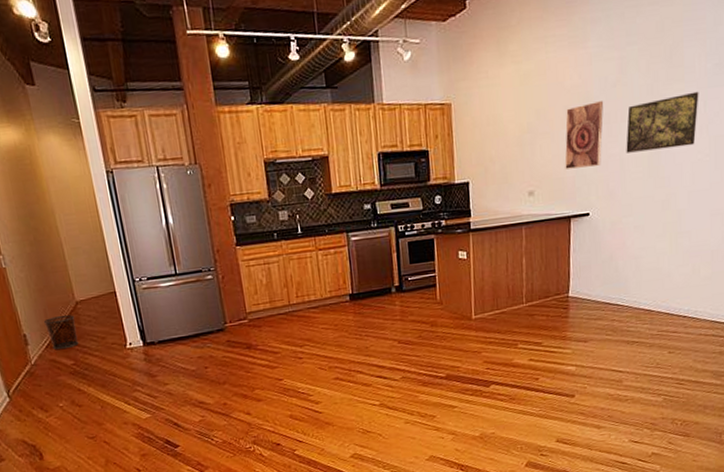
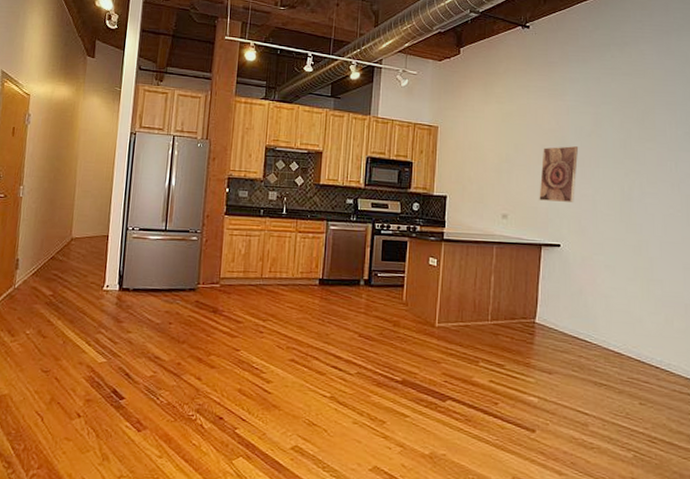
trash can: present [43,314,79,350] -> none [38,248,67,280]
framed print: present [626,91,699,153] -> none [599,152,670,200]

